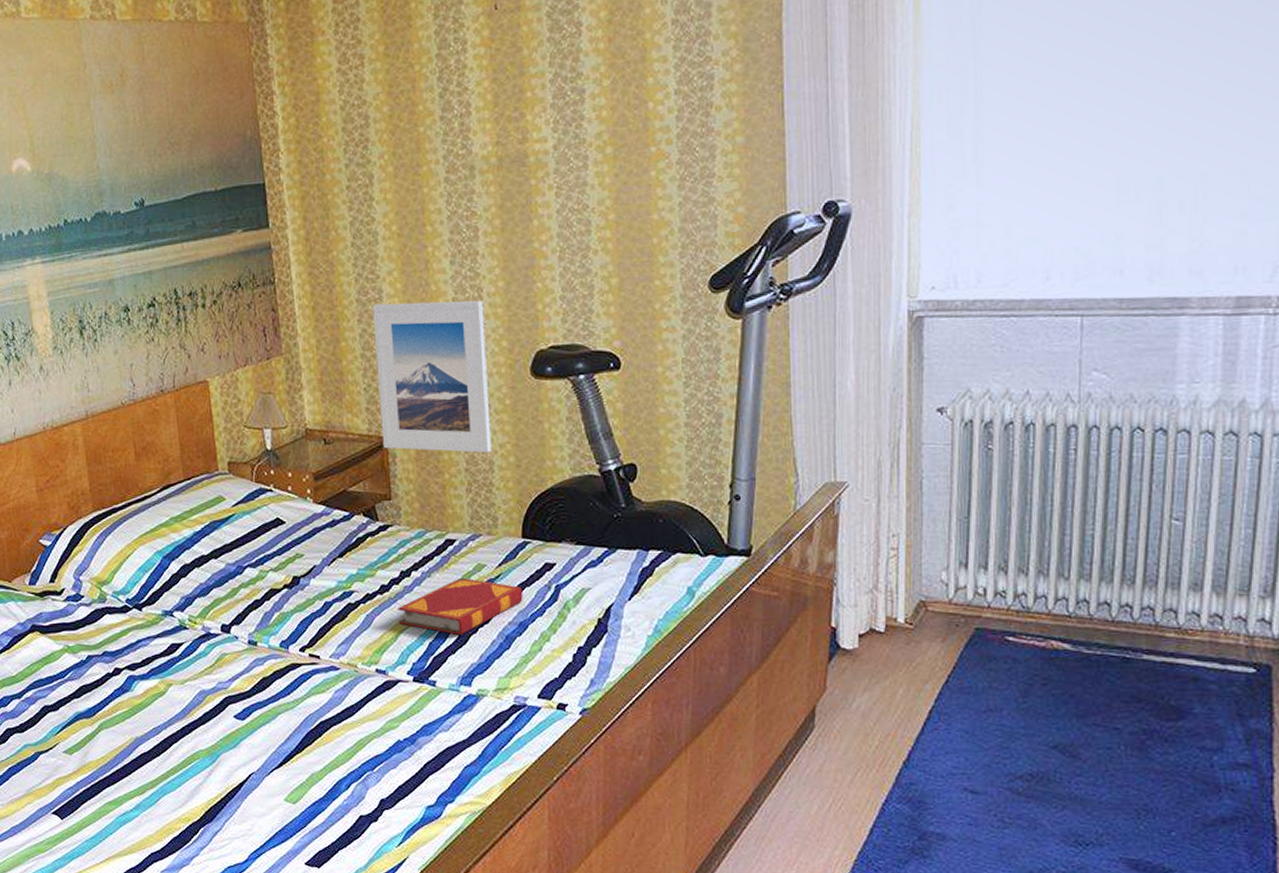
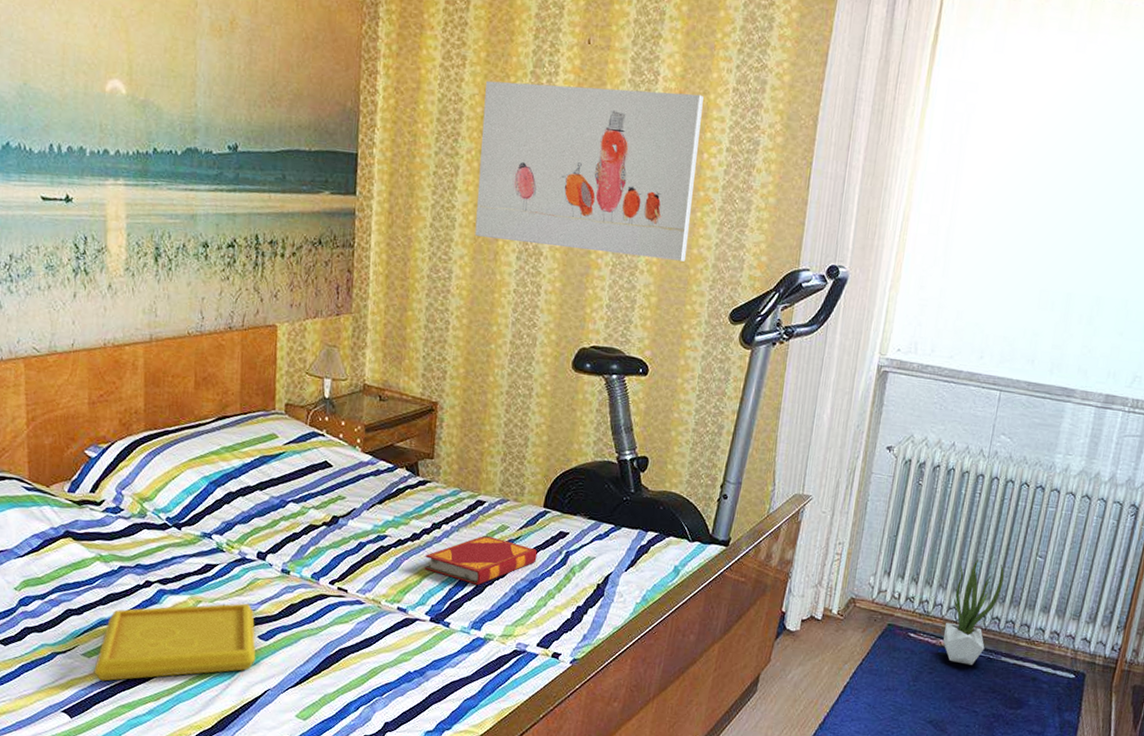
serving tray: none [77,681,235,778] -> present [94,603,256,681]
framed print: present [372,300,492,453] -> none [432,283,540,429]
wall art: none [389,36,646,247] -> present [474,80,704,262]
potted plant: none [1055,532,1128,669] -> present [943,559,1004,665]

